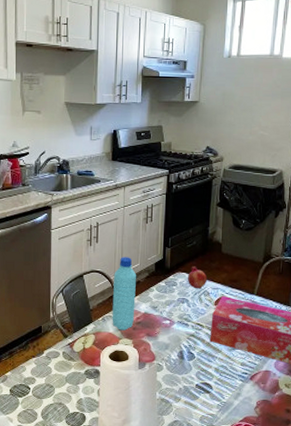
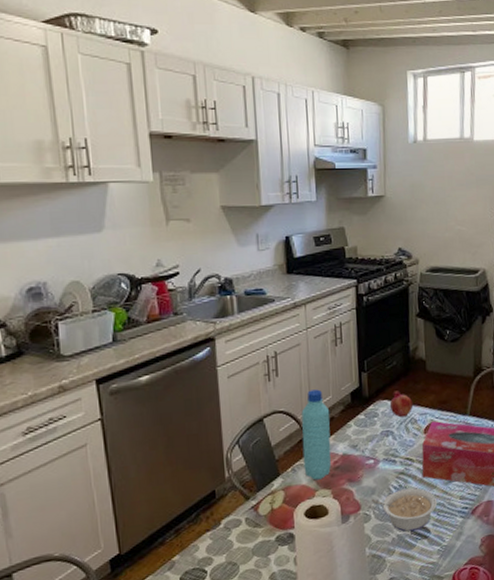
legume: none [164,348,220,386] -> present [371,487,437,532]

